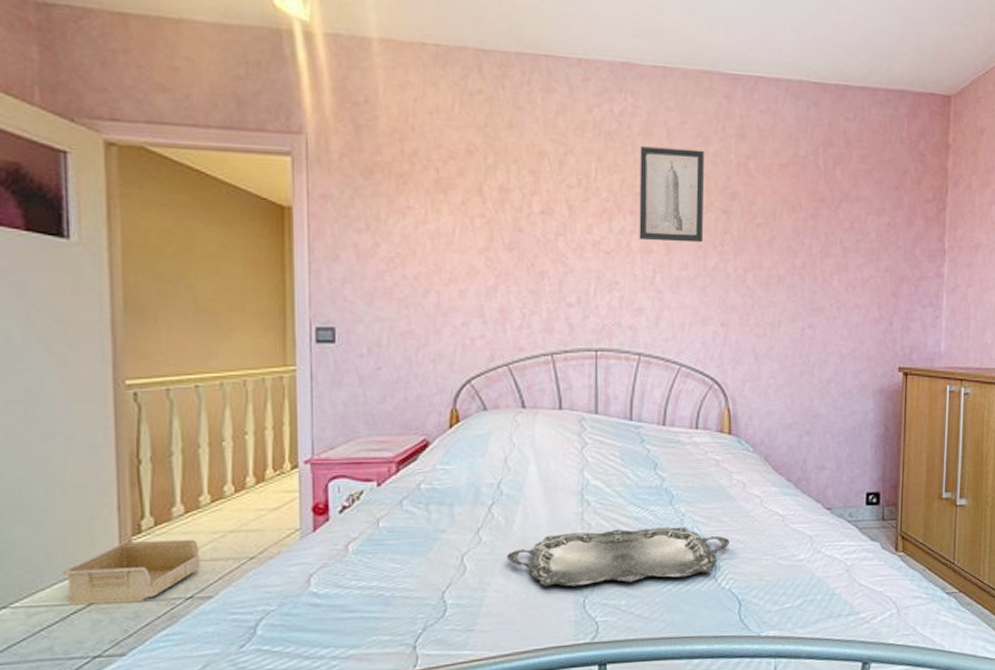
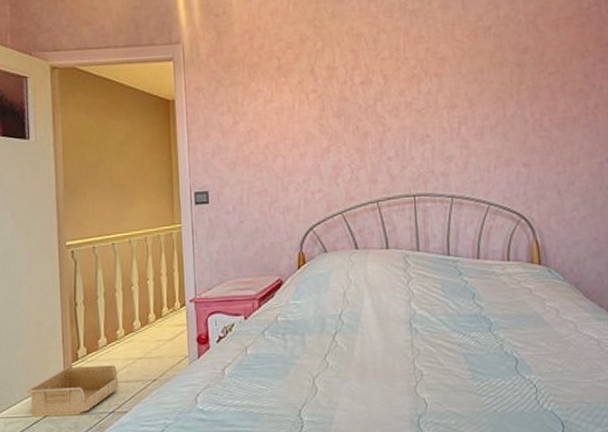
serving tray: present [506,527,730,587] -> none [349,351,548,407]
wall art: present [639,146,704,243] -> none [440,14,500,98]

